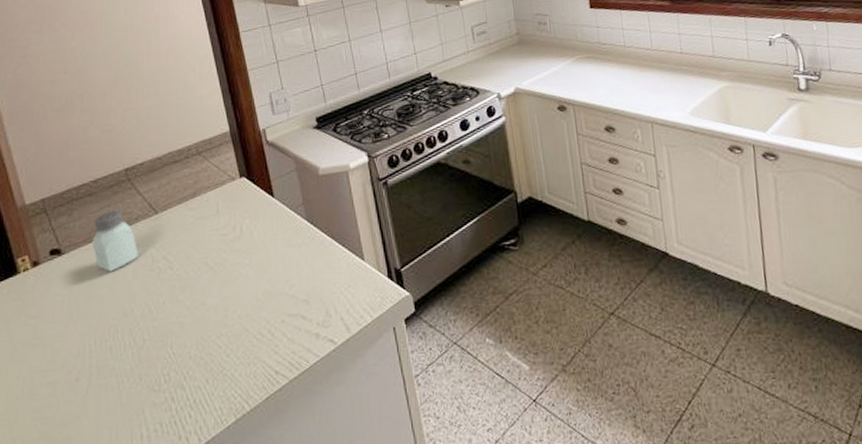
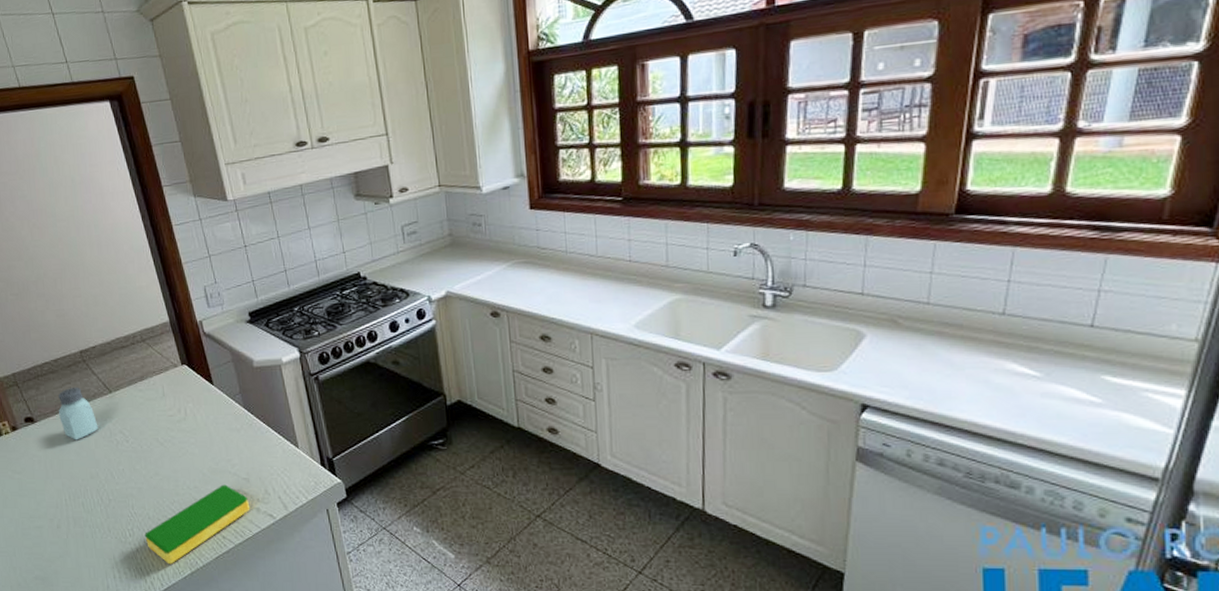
dish sponge: none [183,309,309,413] -> present [145,484,250,565]

